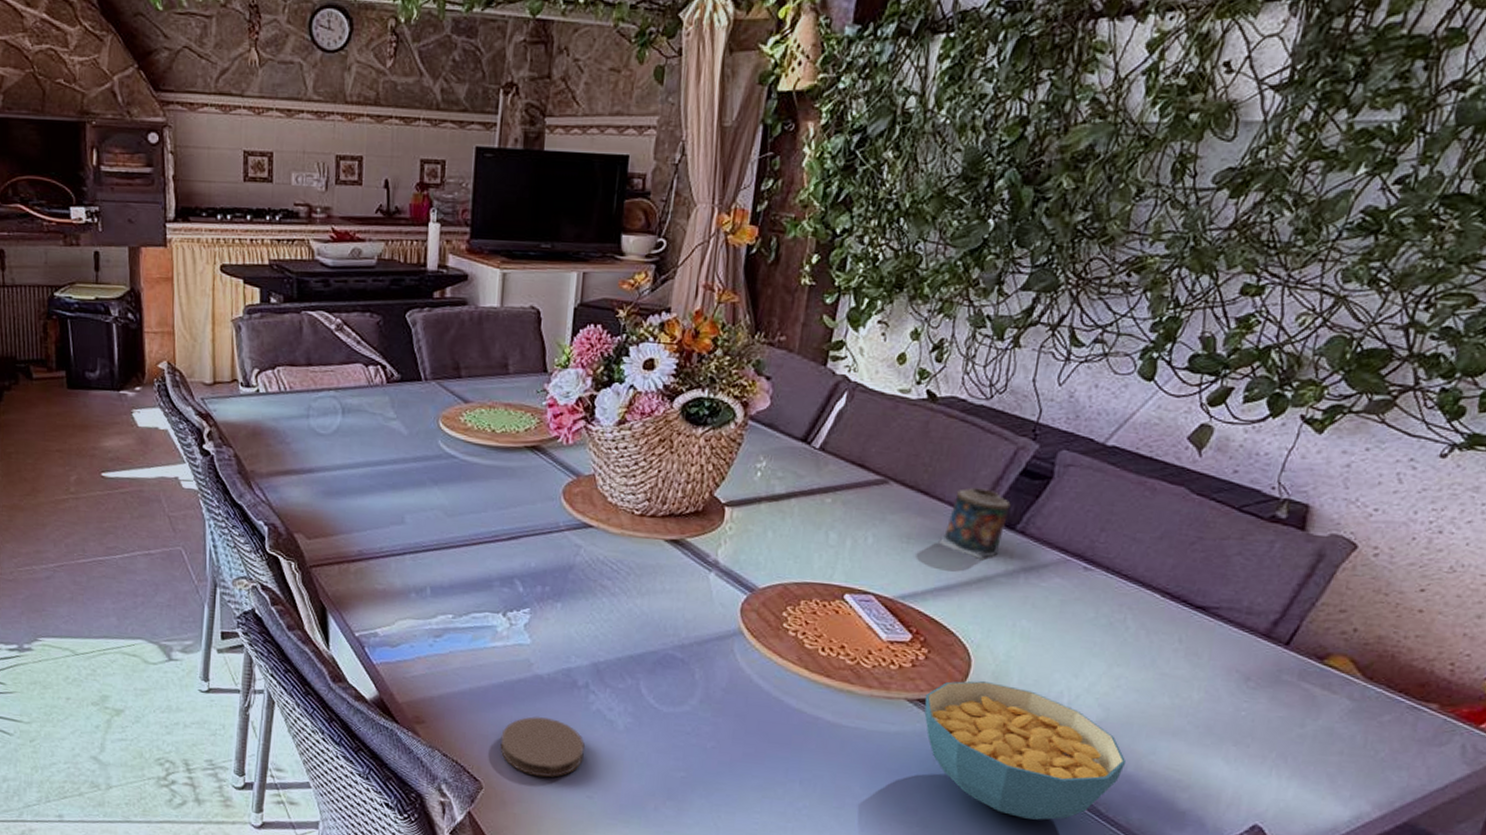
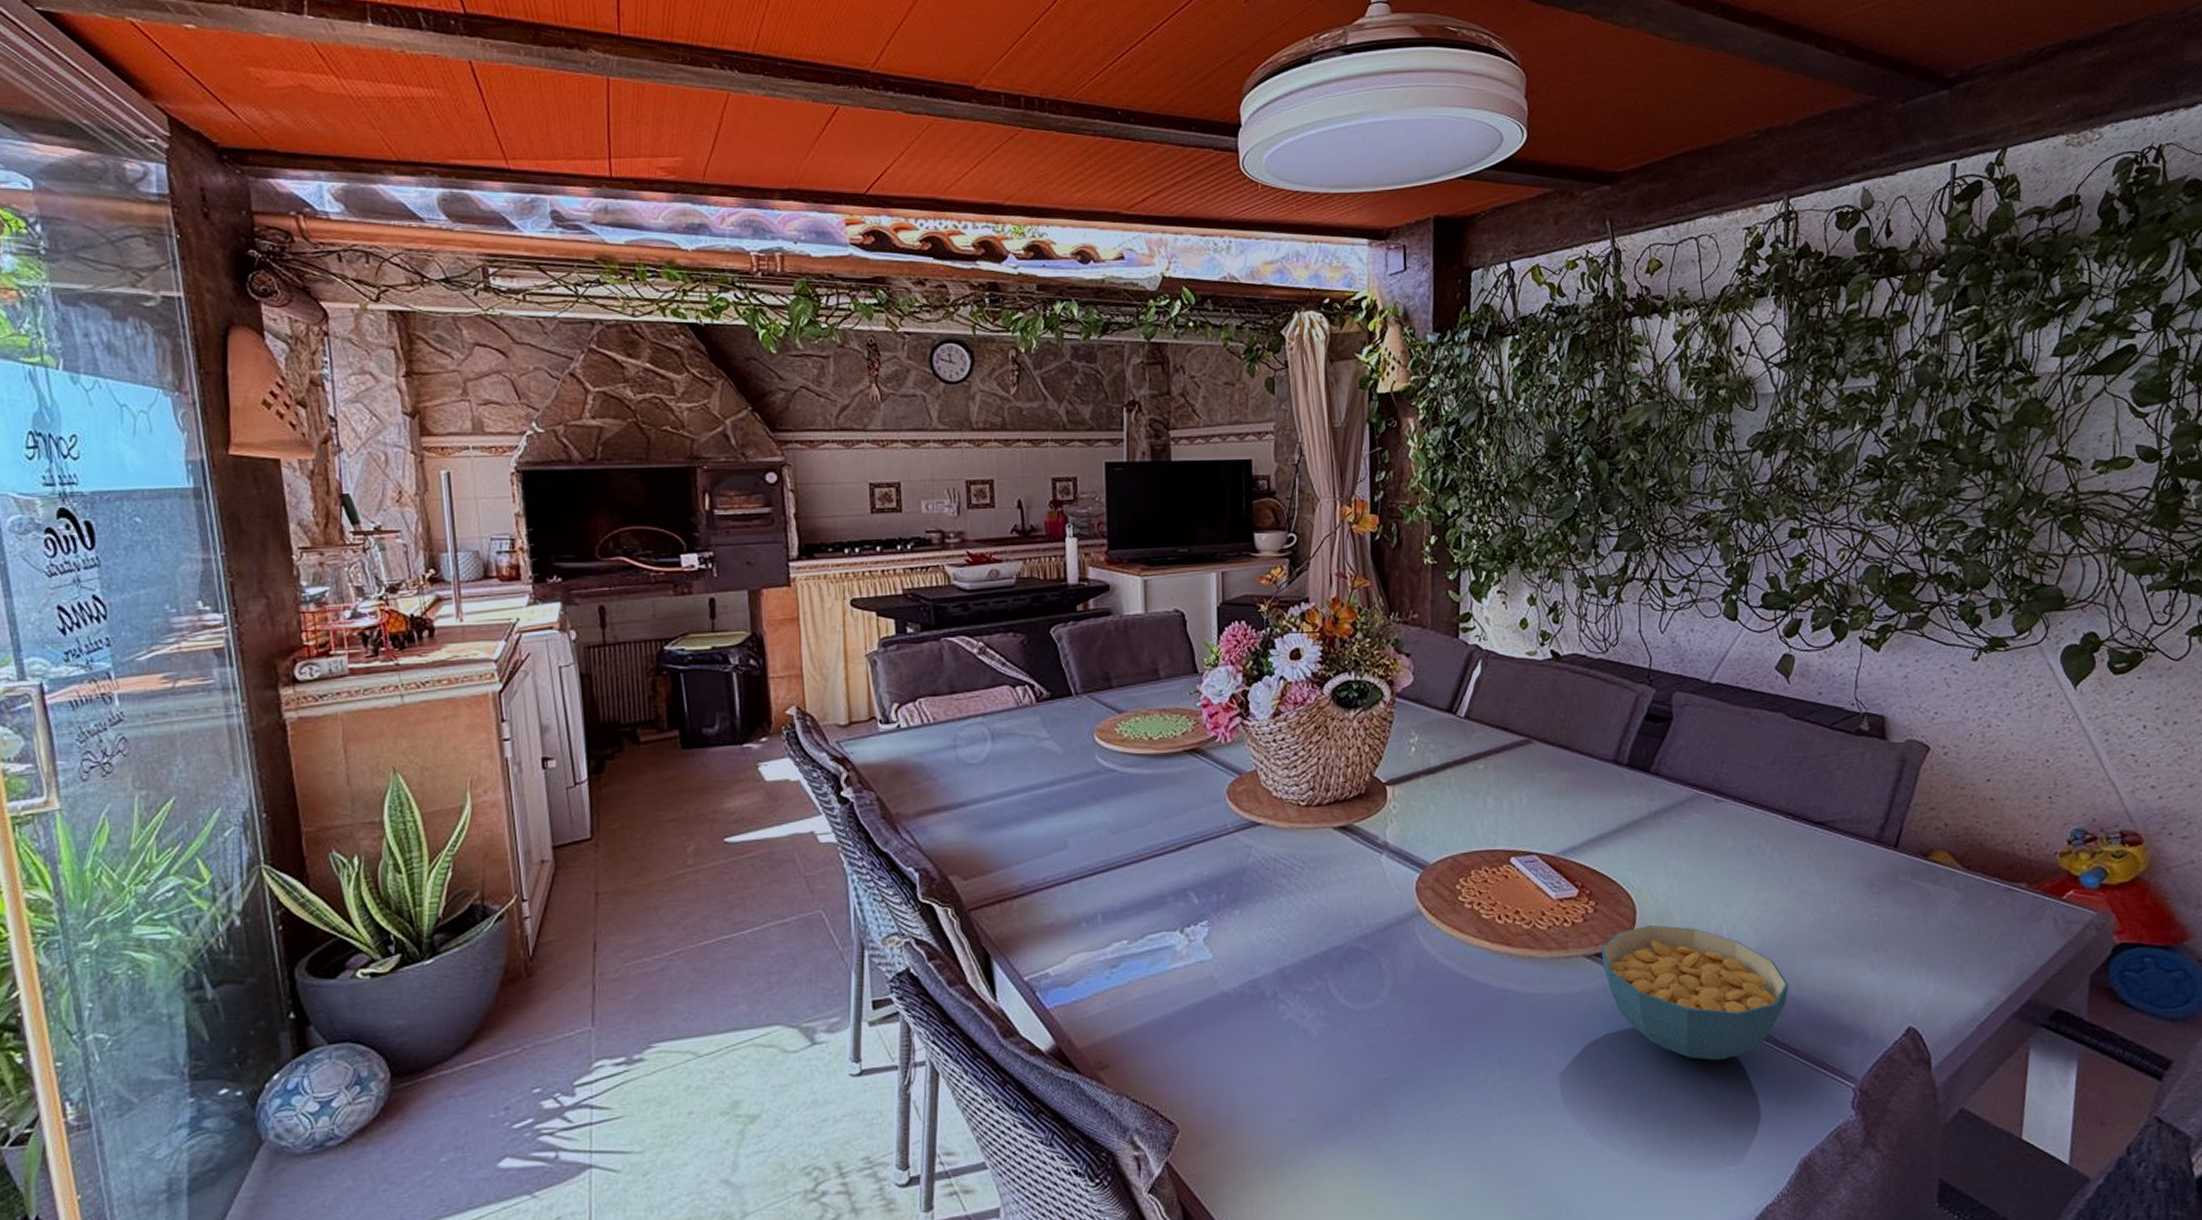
coaster: present [500,716,585,777] -> none [1192,1037,1281,1107]
candle: present [940,487,1011,559] -> none [1587,735,1642,805]

